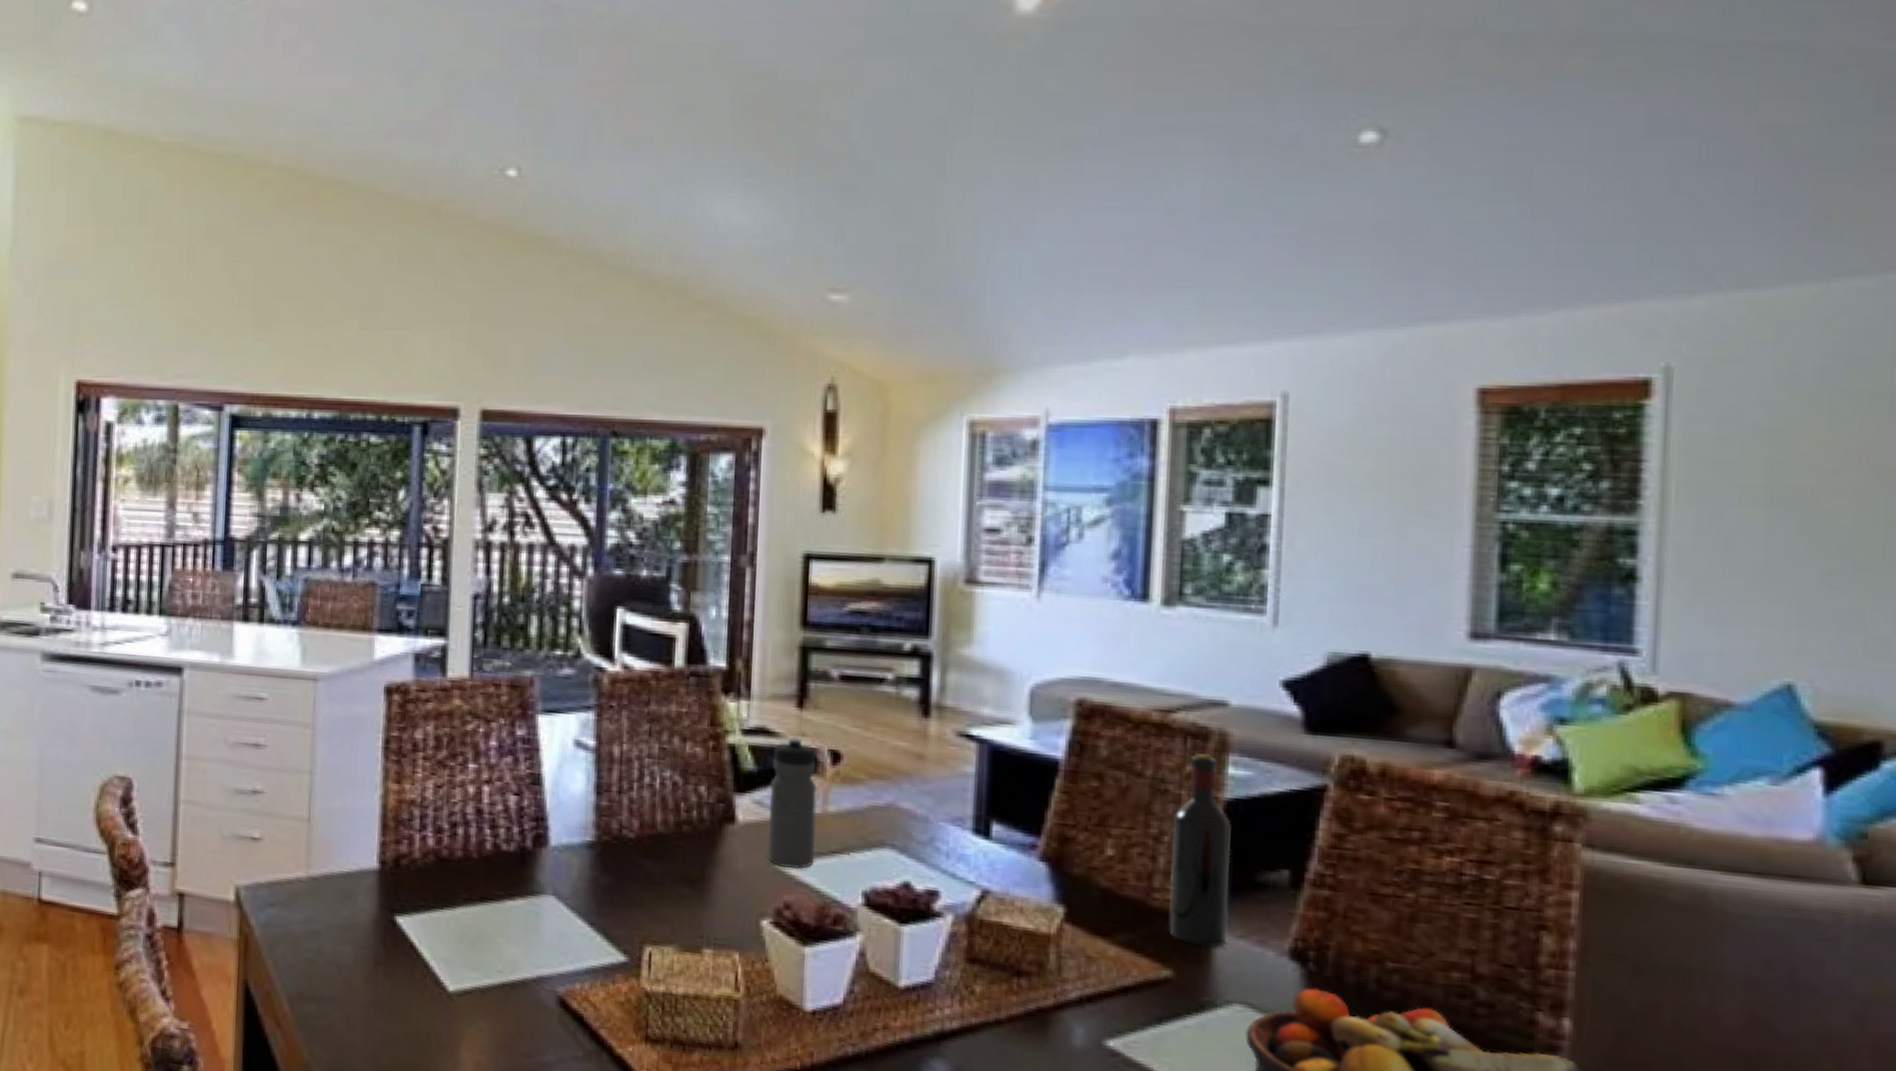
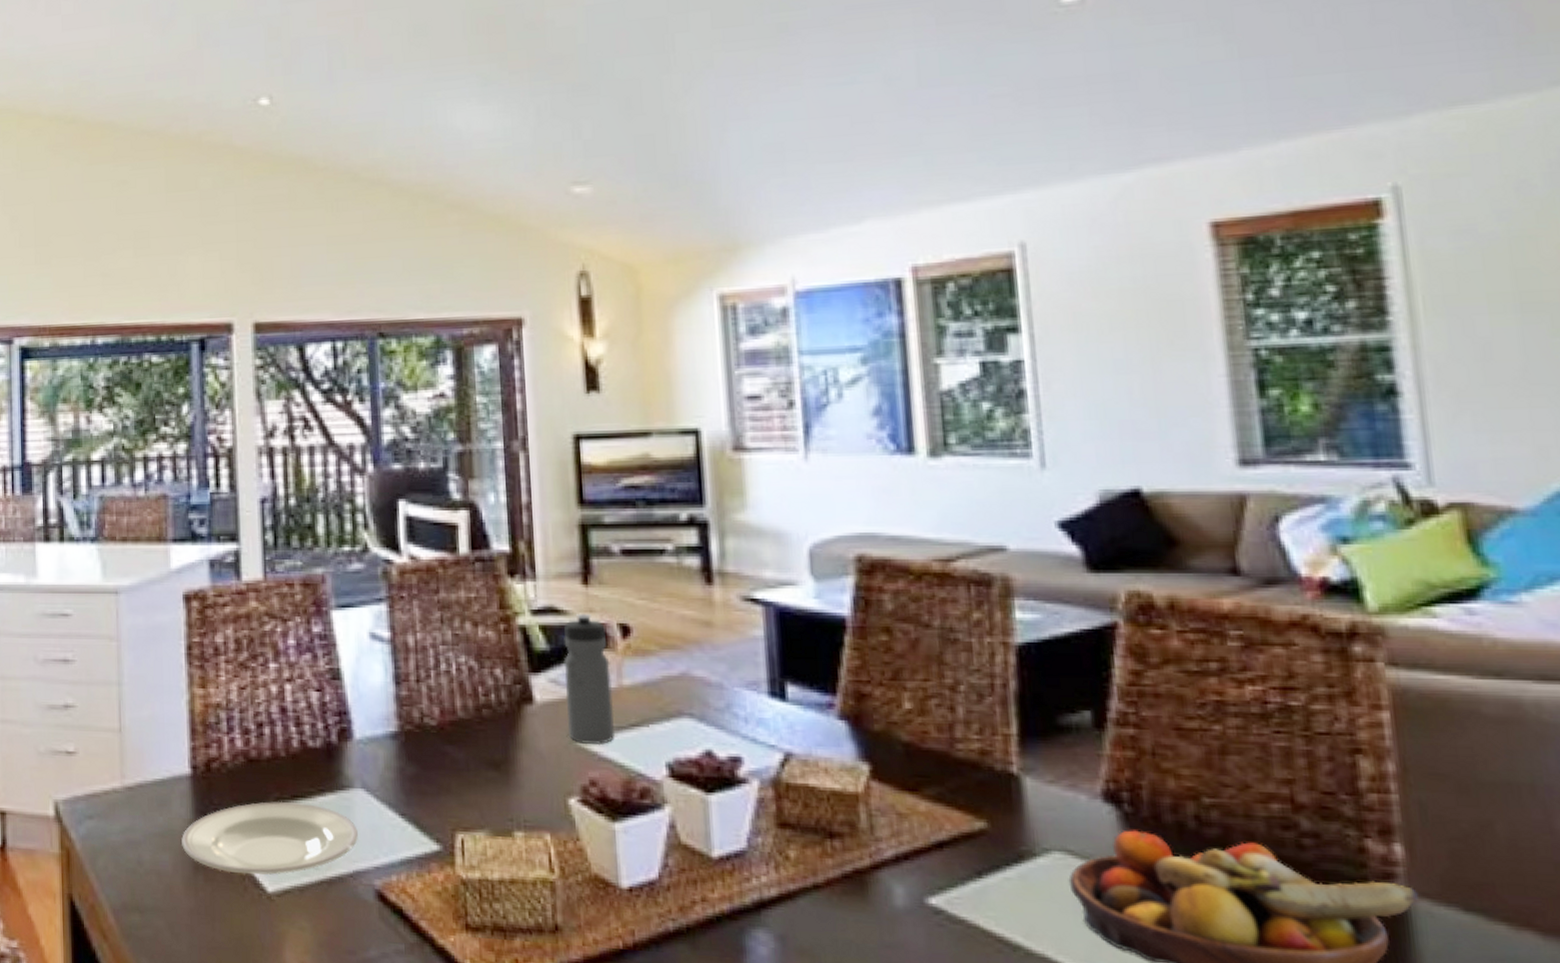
plate: none [364,902,545,975] -> present [182,801,358,875]
wine bottle: present [1169,753,1232,948] -> none [967,599,1038,795]

